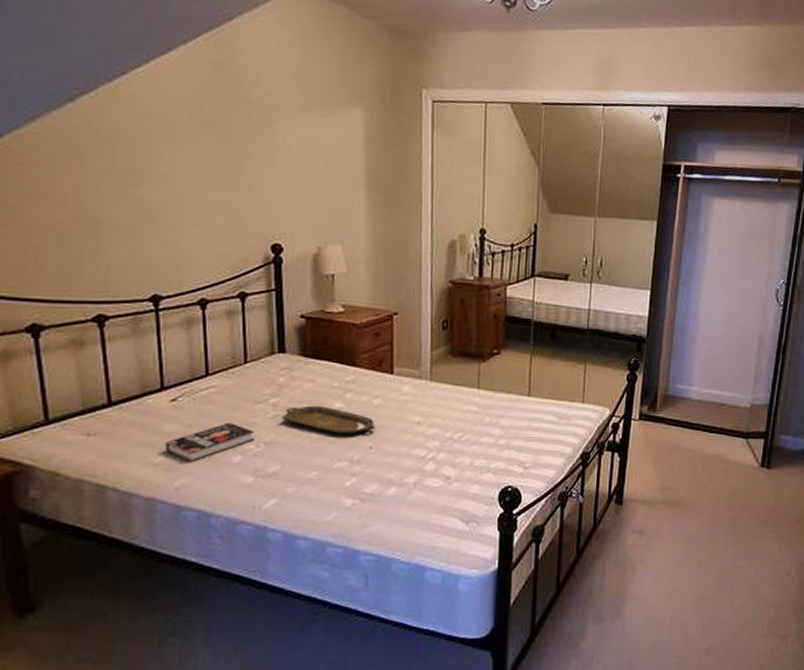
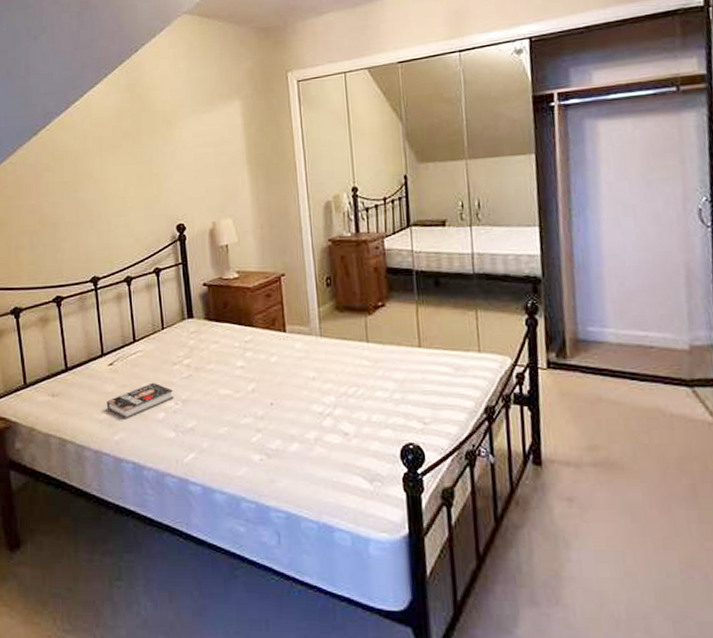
serving tray: present [281,405,375,436] -> none [194,364,274,393]

